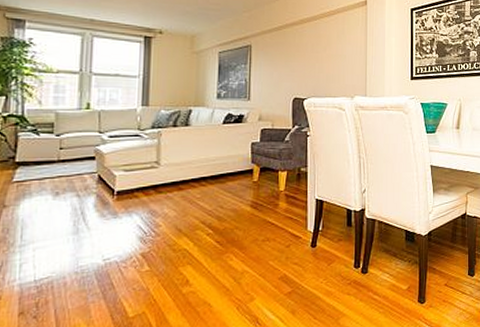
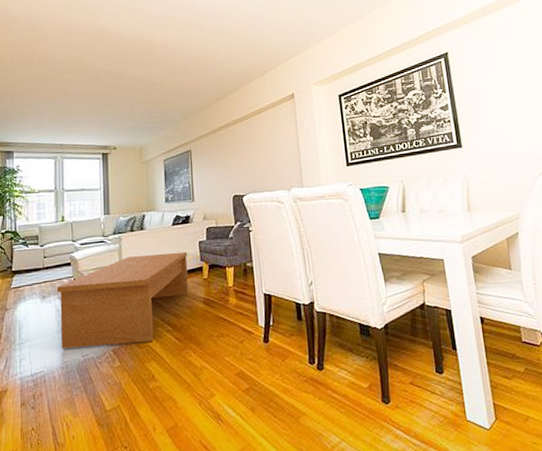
coffee table: none [74,152,237,252] -> present [56,251,189,349]

